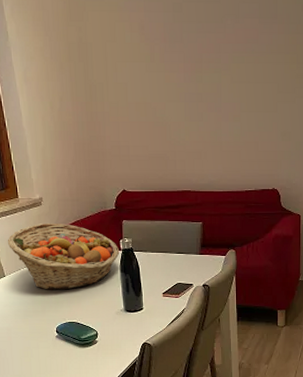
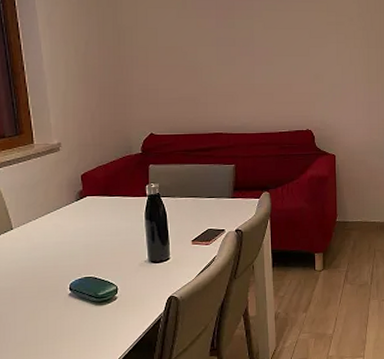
fruit basket: present [7,222,120,290] -> none [18,169,145,243]

